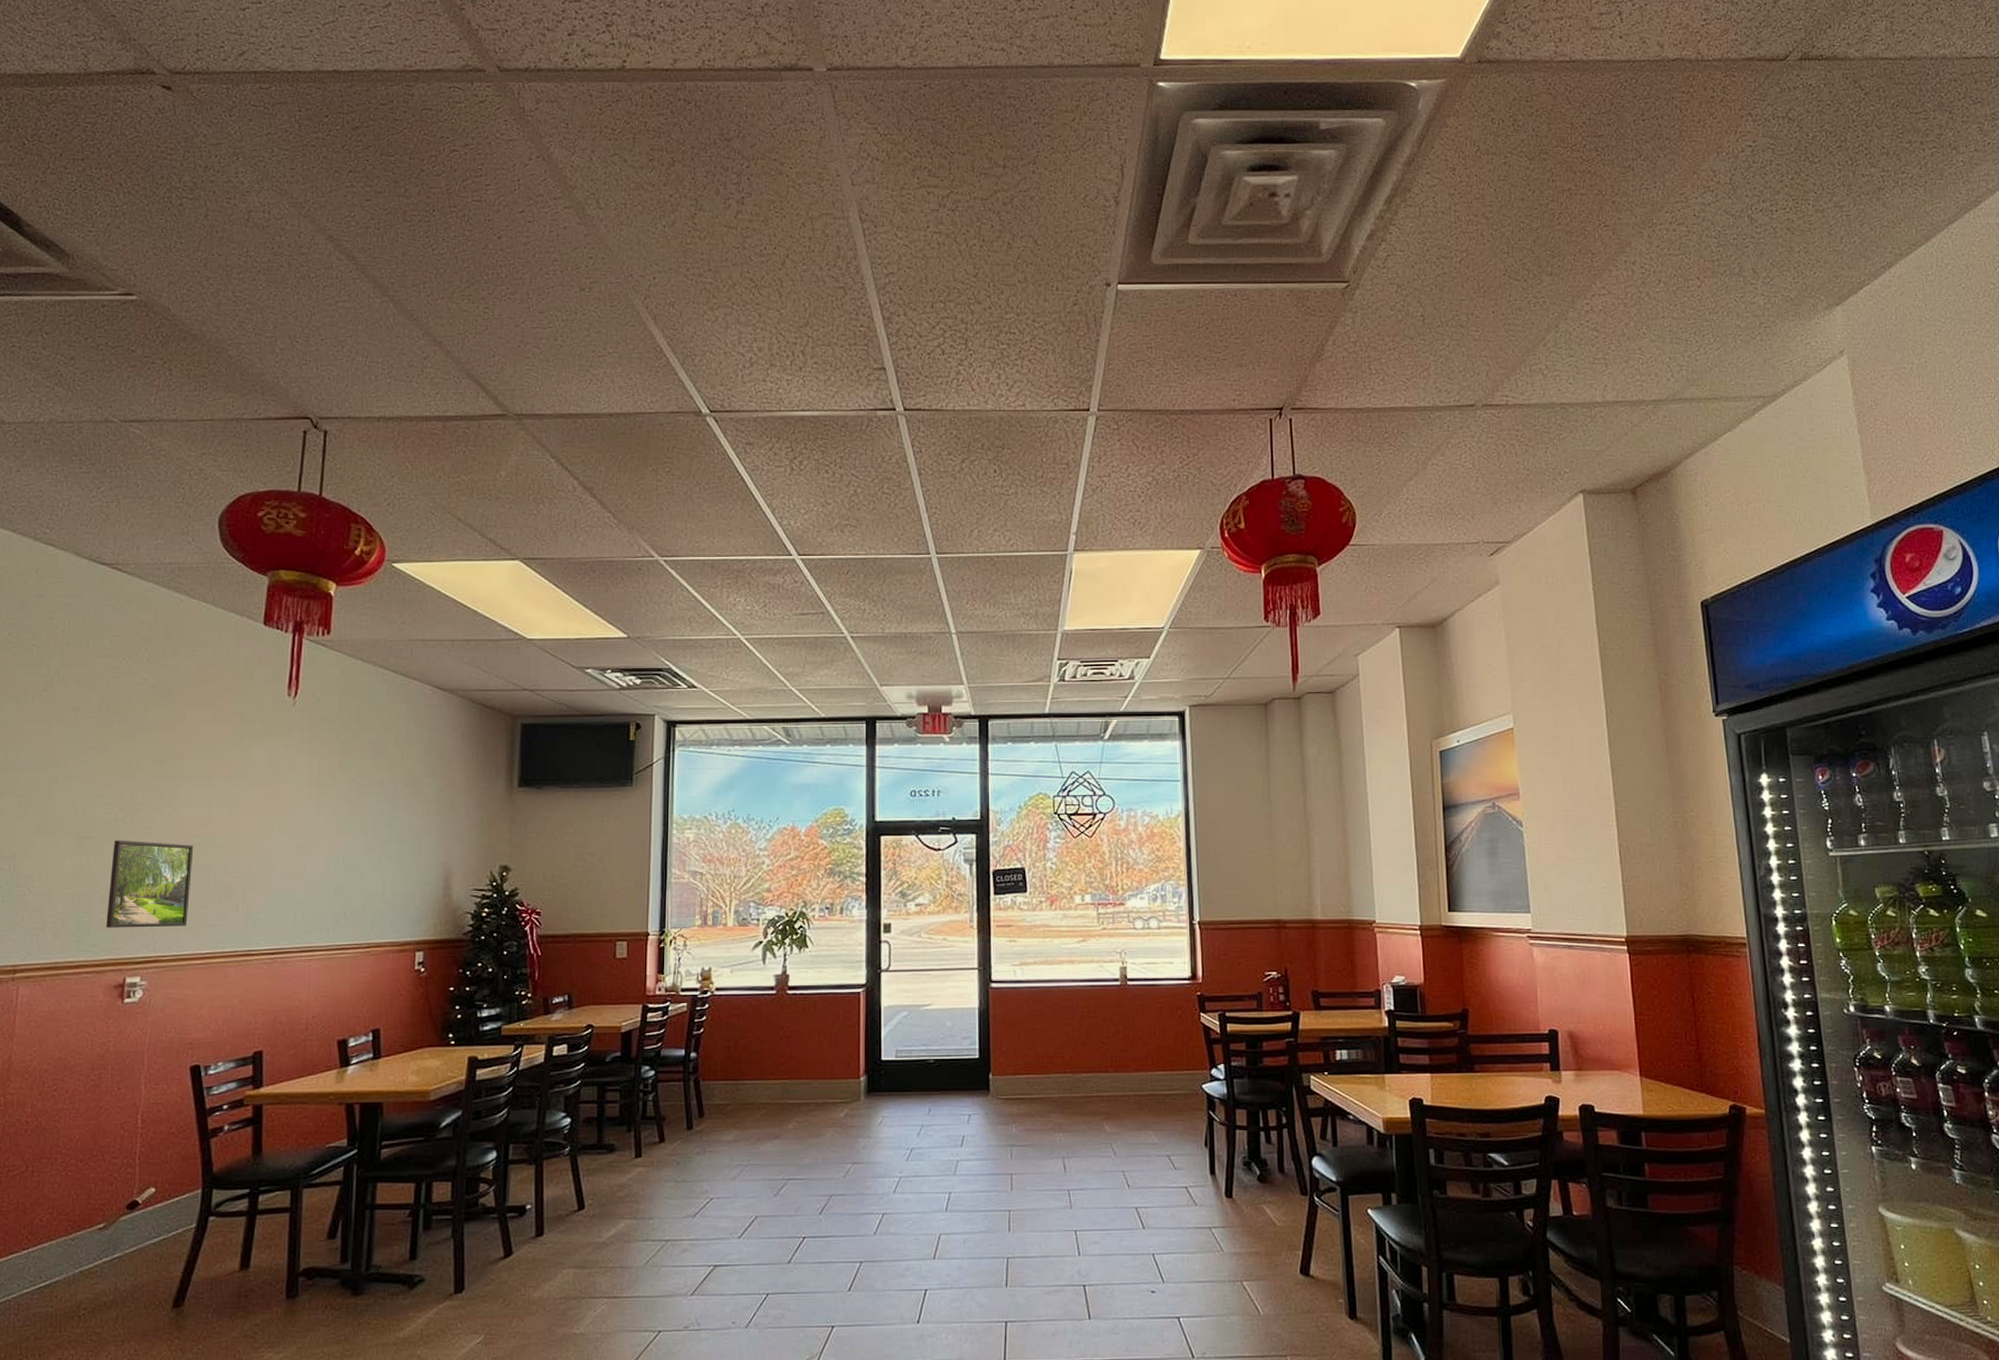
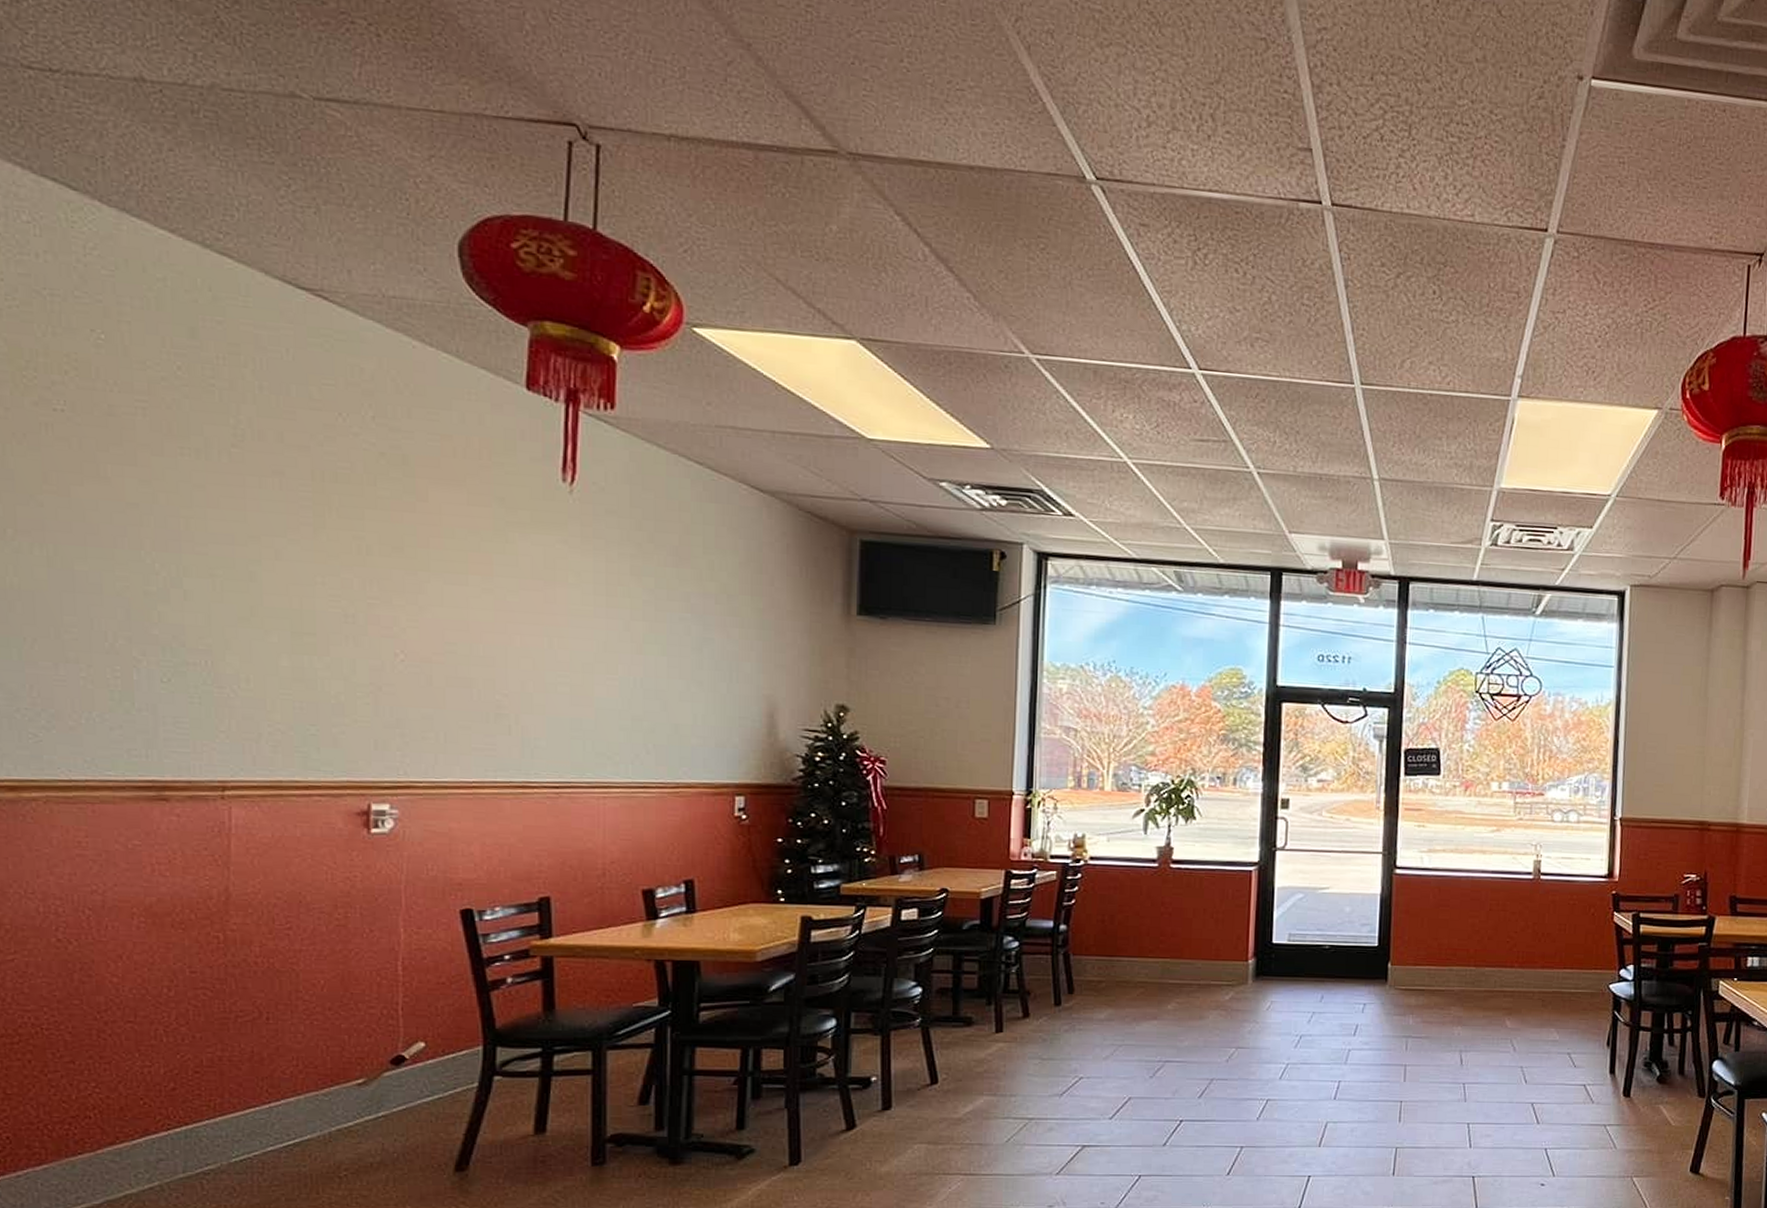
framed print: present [106,840,194,928] -> none [340,639,450,749]

